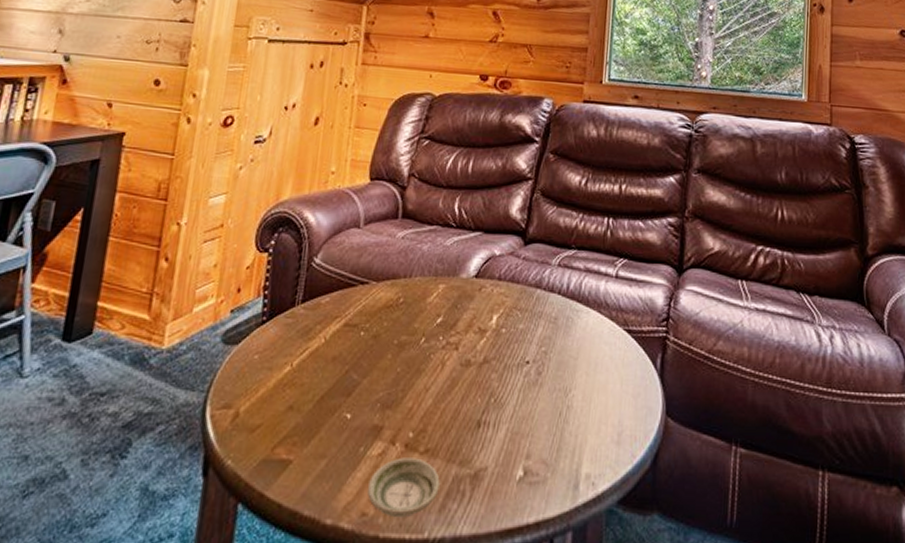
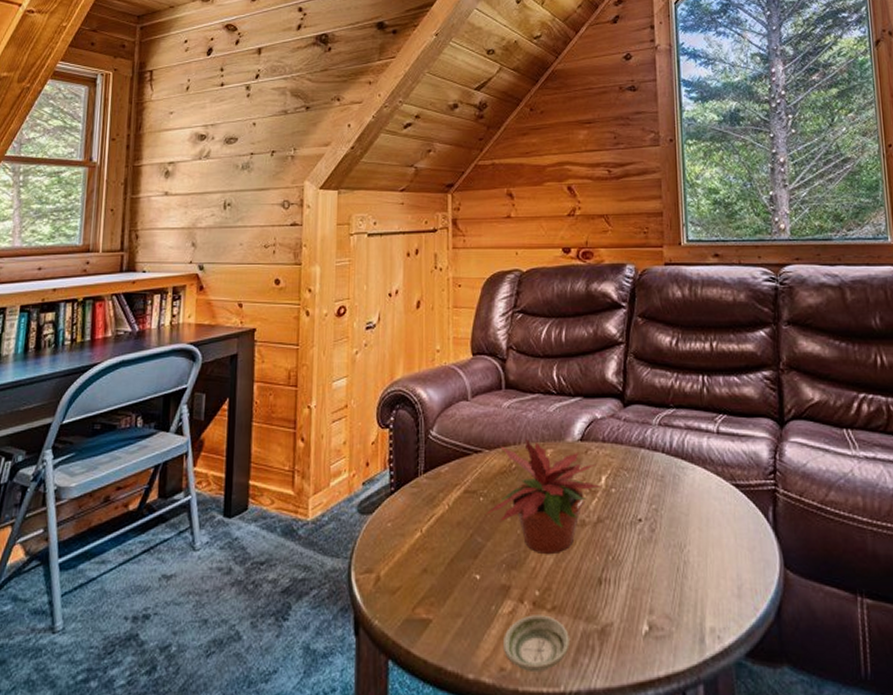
potted plant: none [364,270,493,395] -> present [485,437,603,555]

